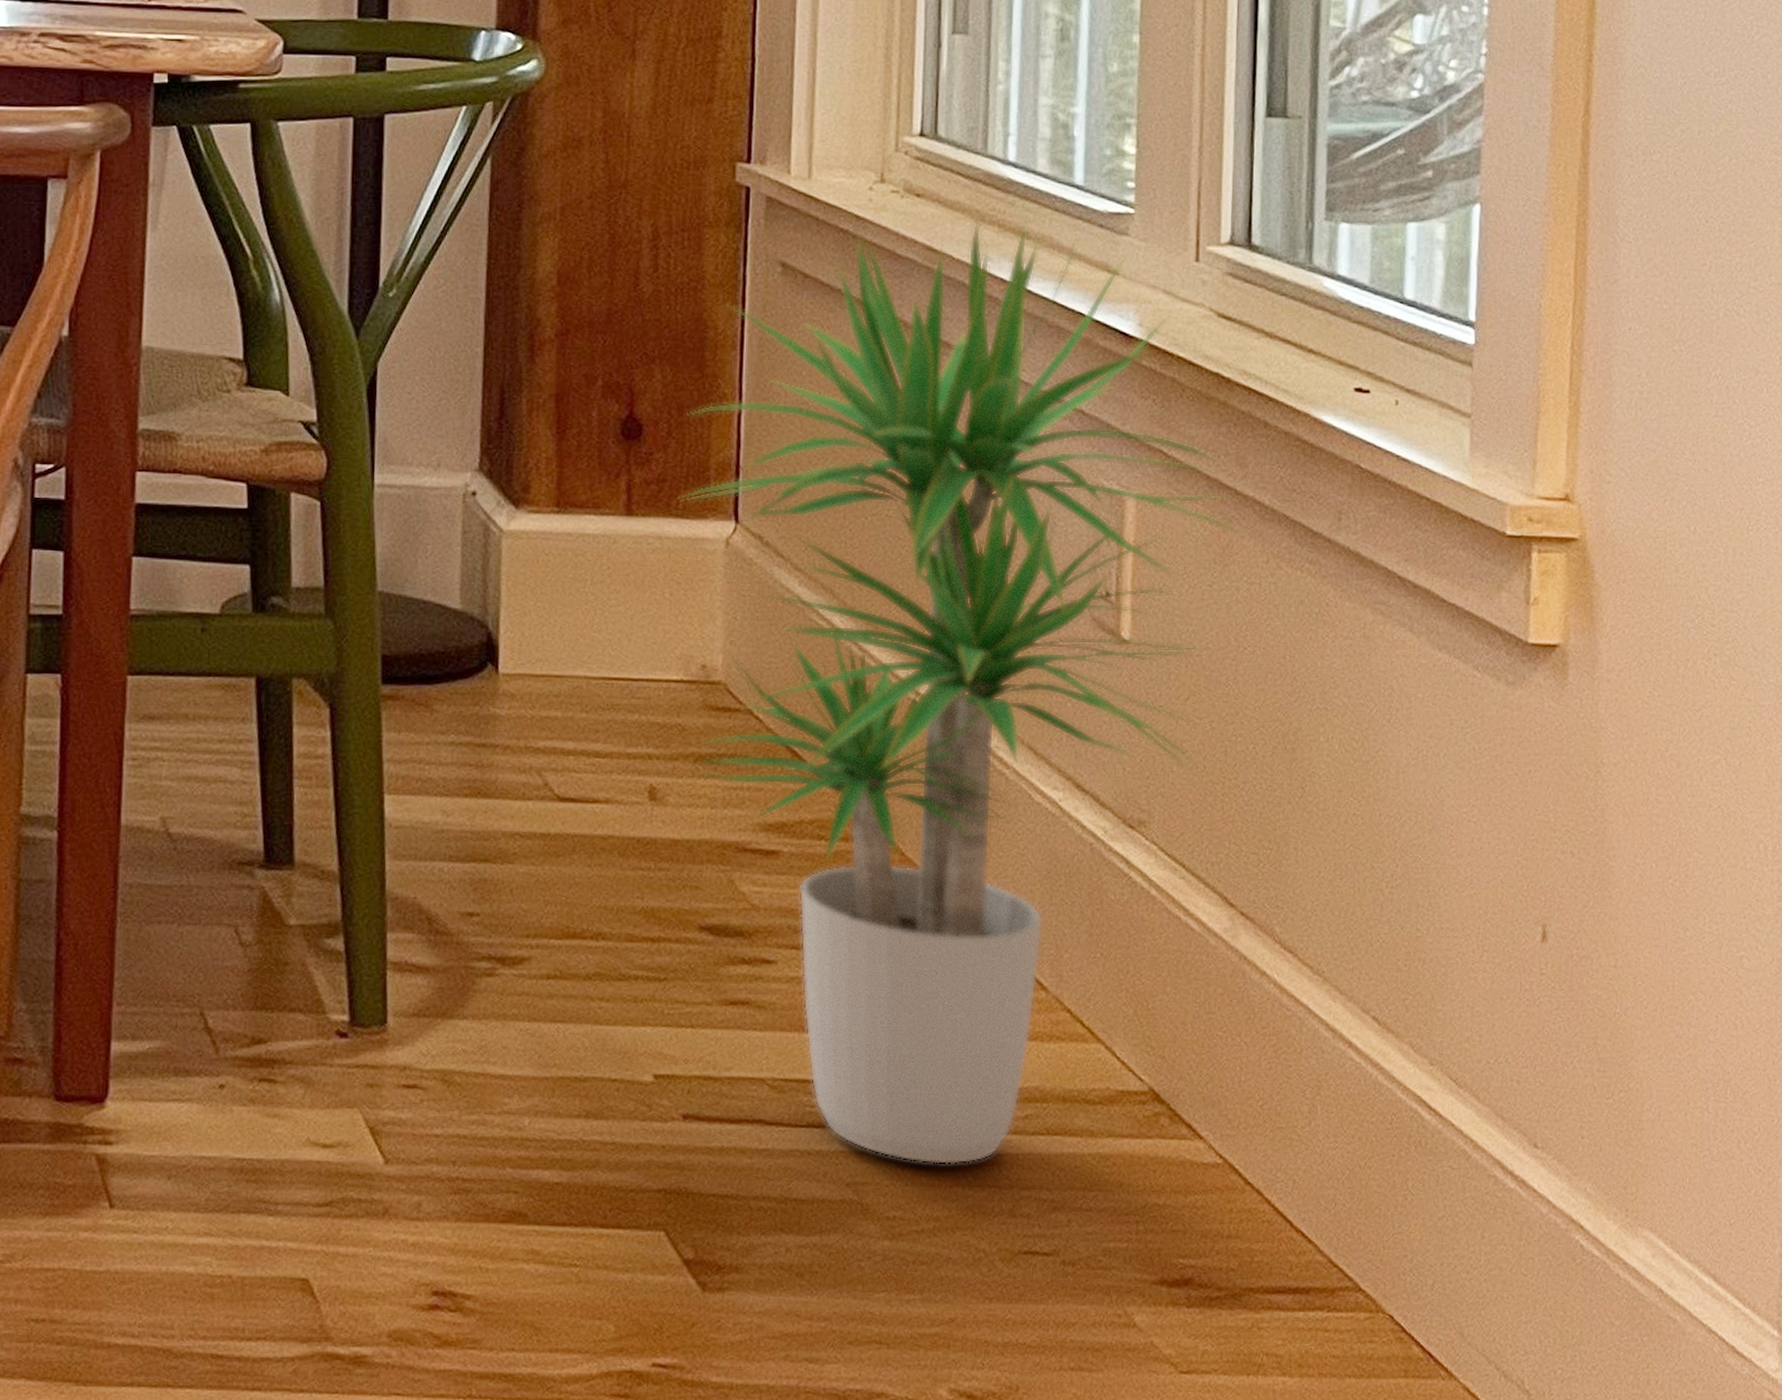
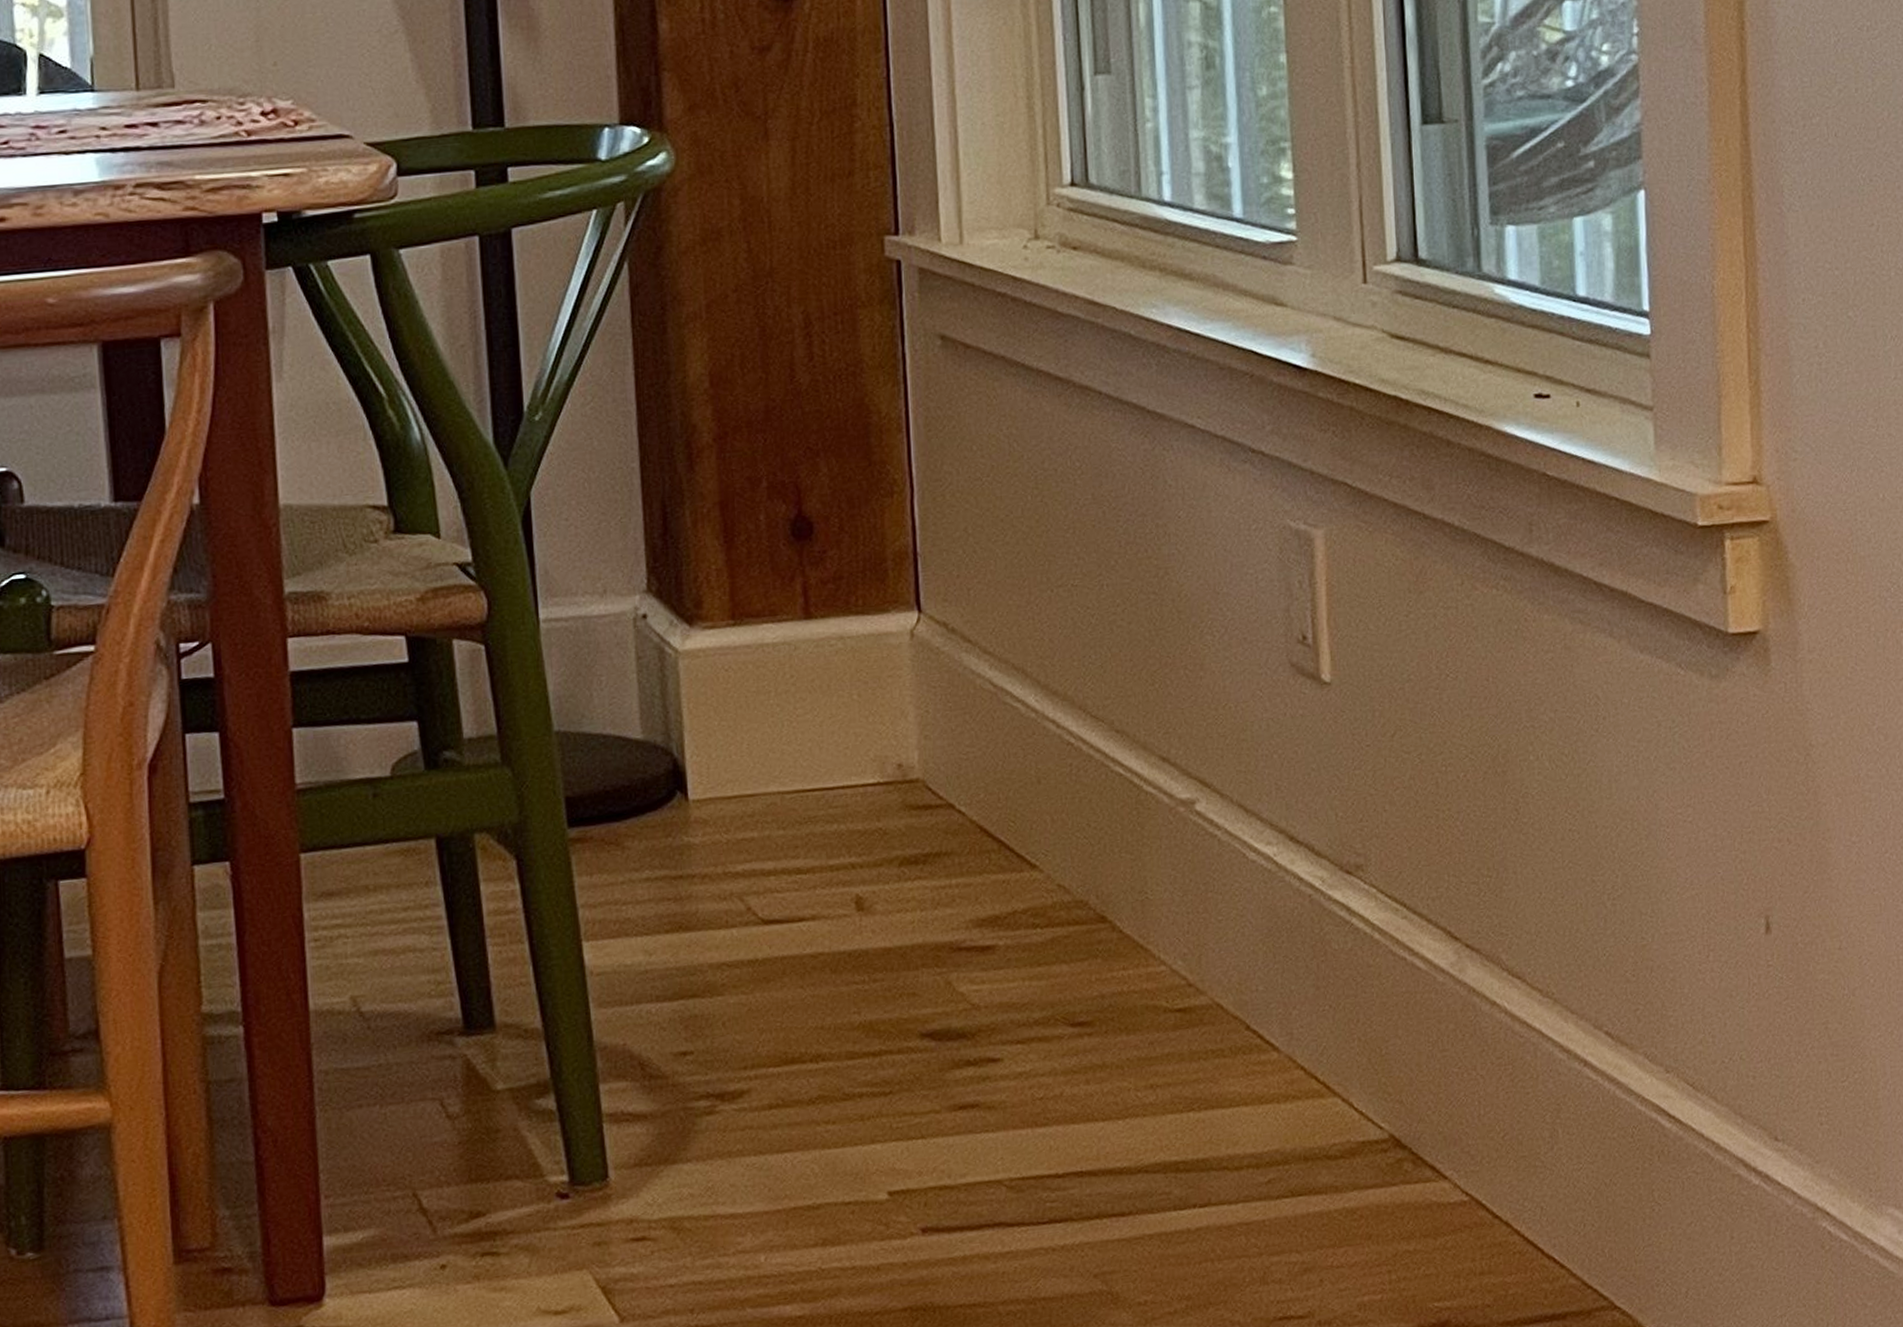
potted plant: present [676,218,1247,1165] -> none [854,261,1439,1244]

